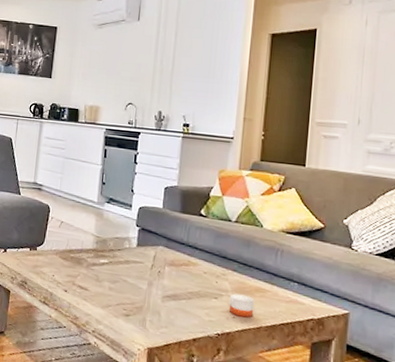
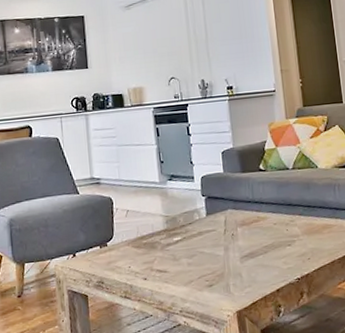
candle: present [228,293,255,318] -> none [301,234,326,257]

